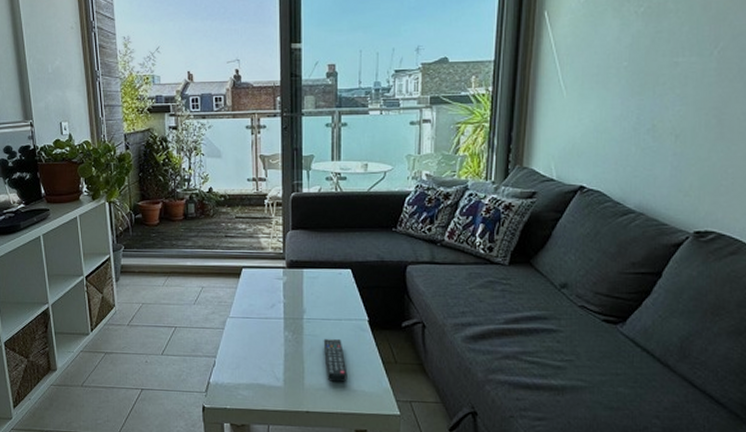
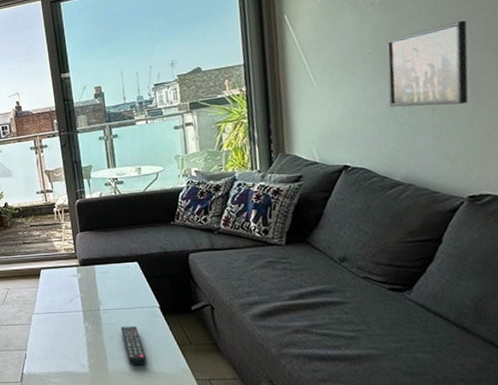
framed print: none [634,44,724,135] -> present [386,20,469,108]

